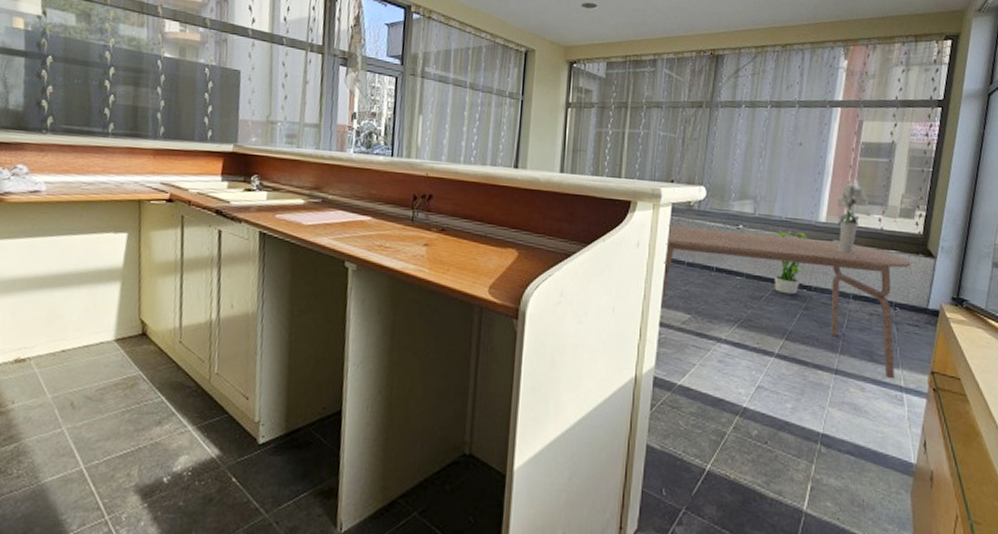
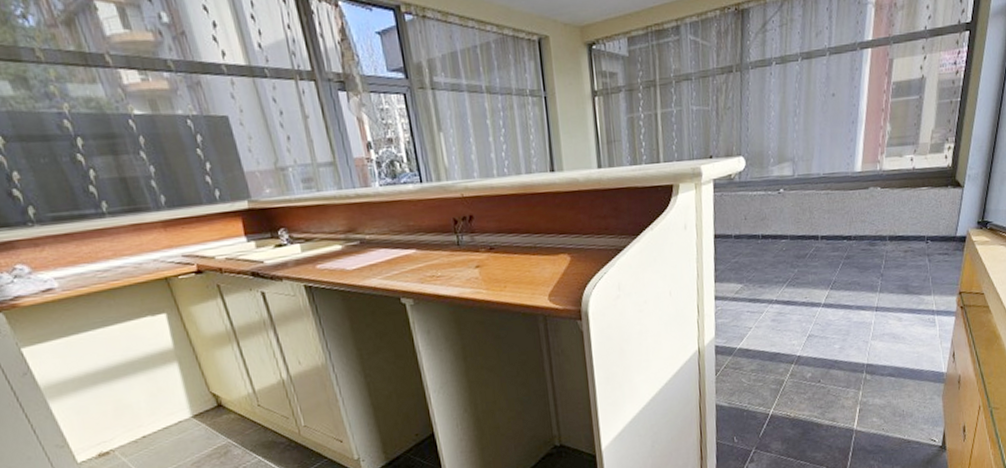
dining table: present [663,225,911,379] -> none [712,188,941,306]
potted plant: present [769,230,807,295] -> none [809,185,846,248]
bouquet: present [837,182,869,254] -> none [871,126,901,199]

